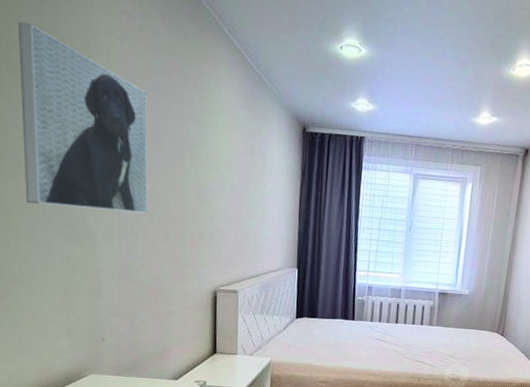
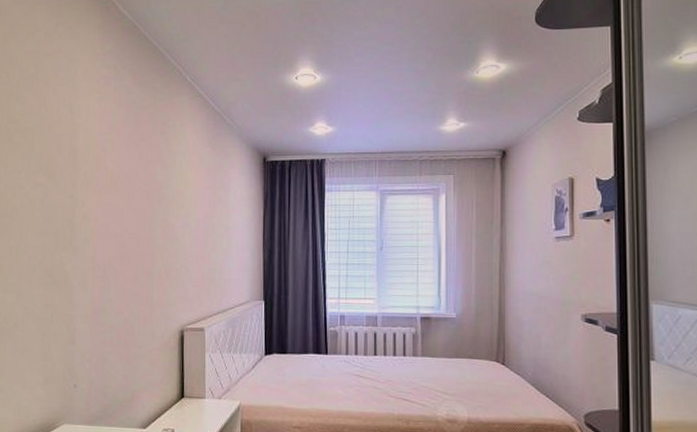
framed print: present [19,22,148,214] -> none [14,99,120,257]

